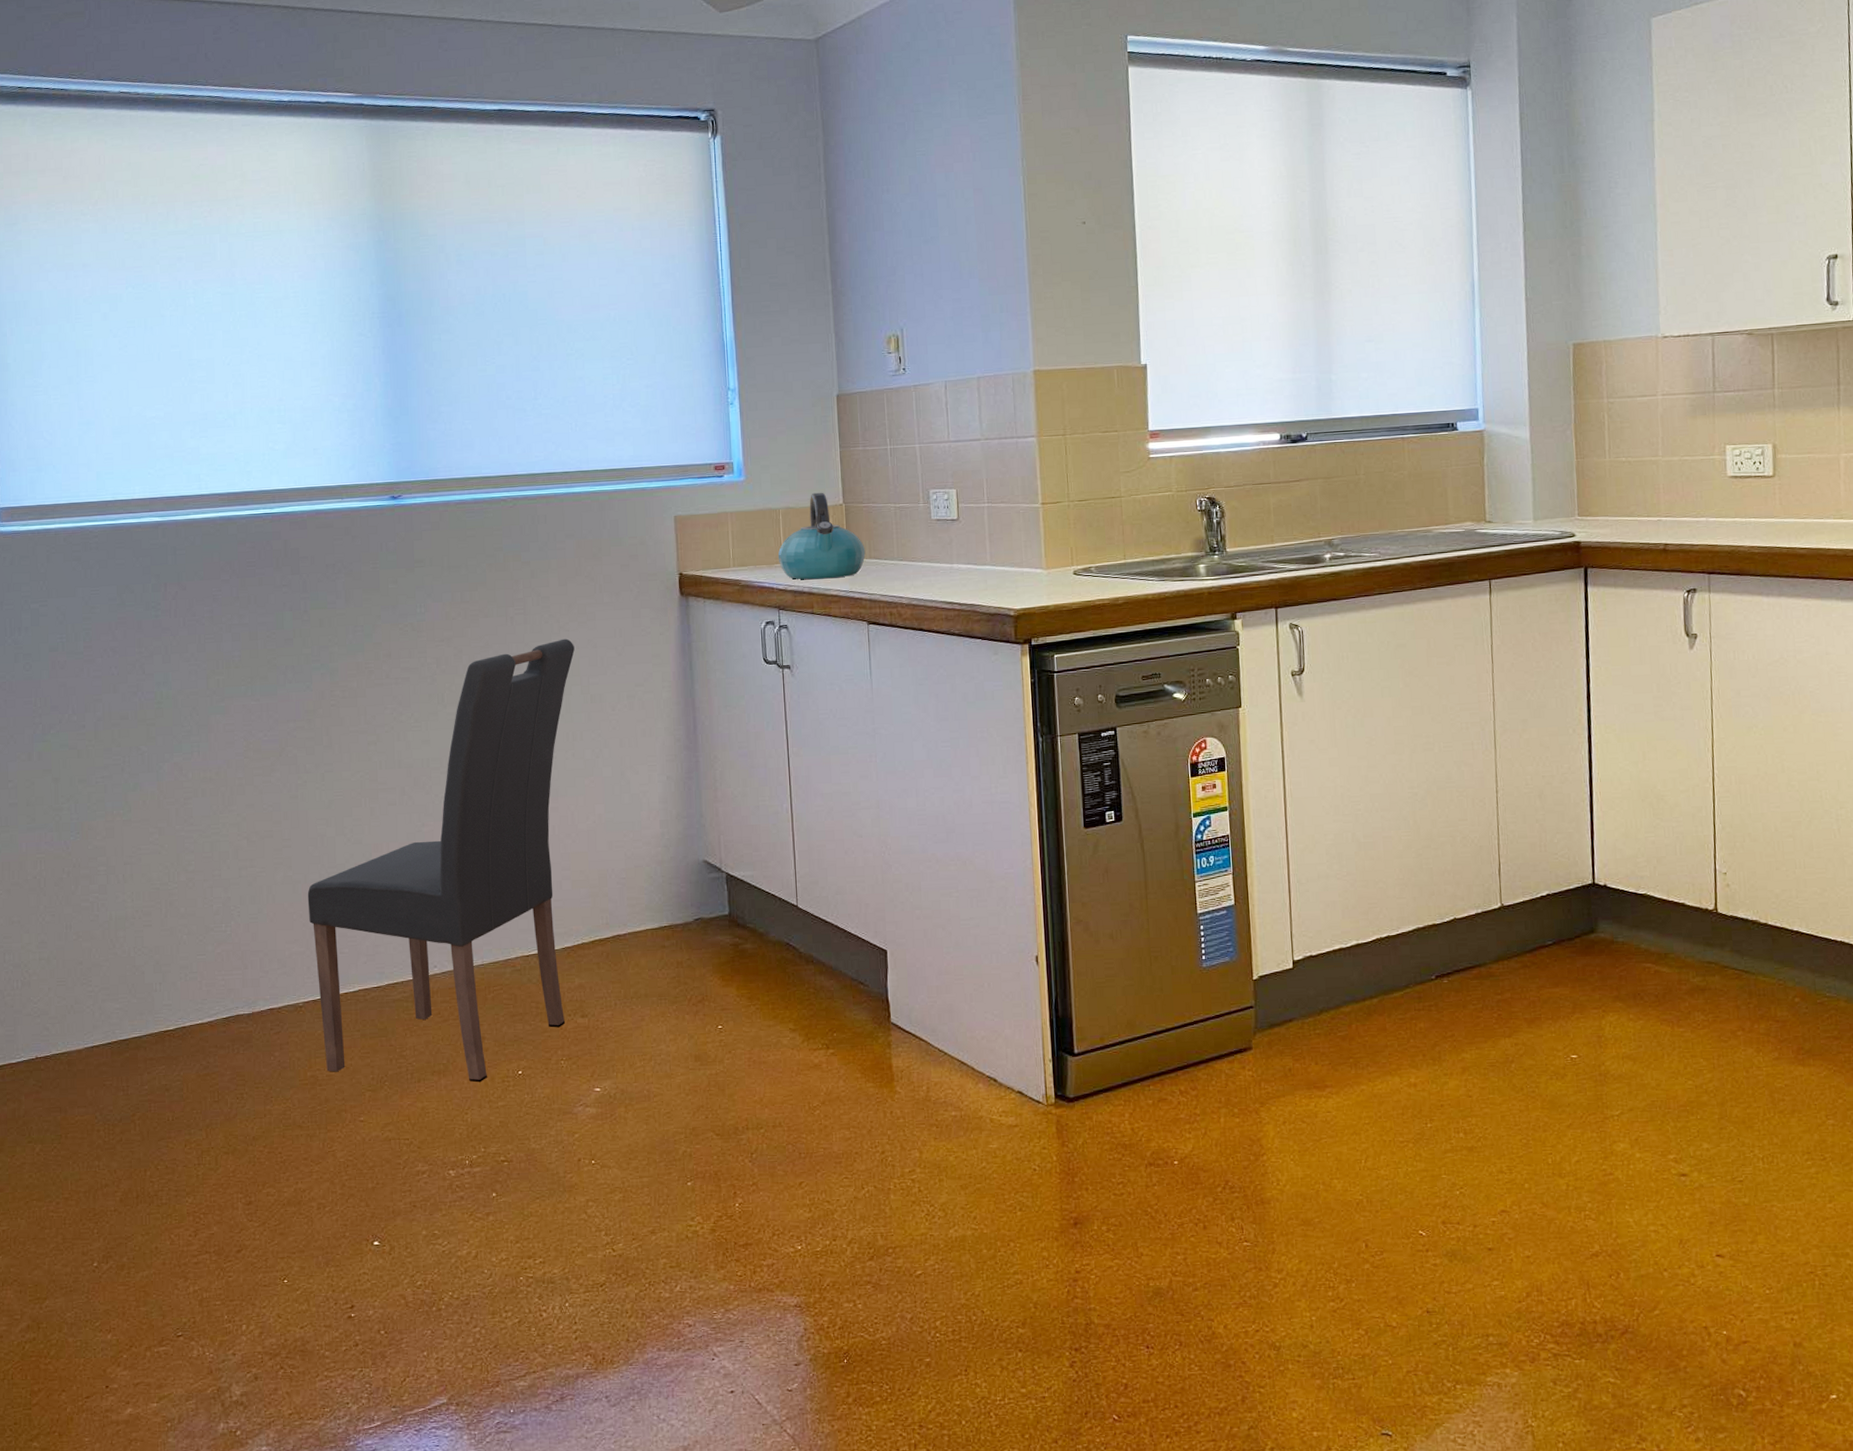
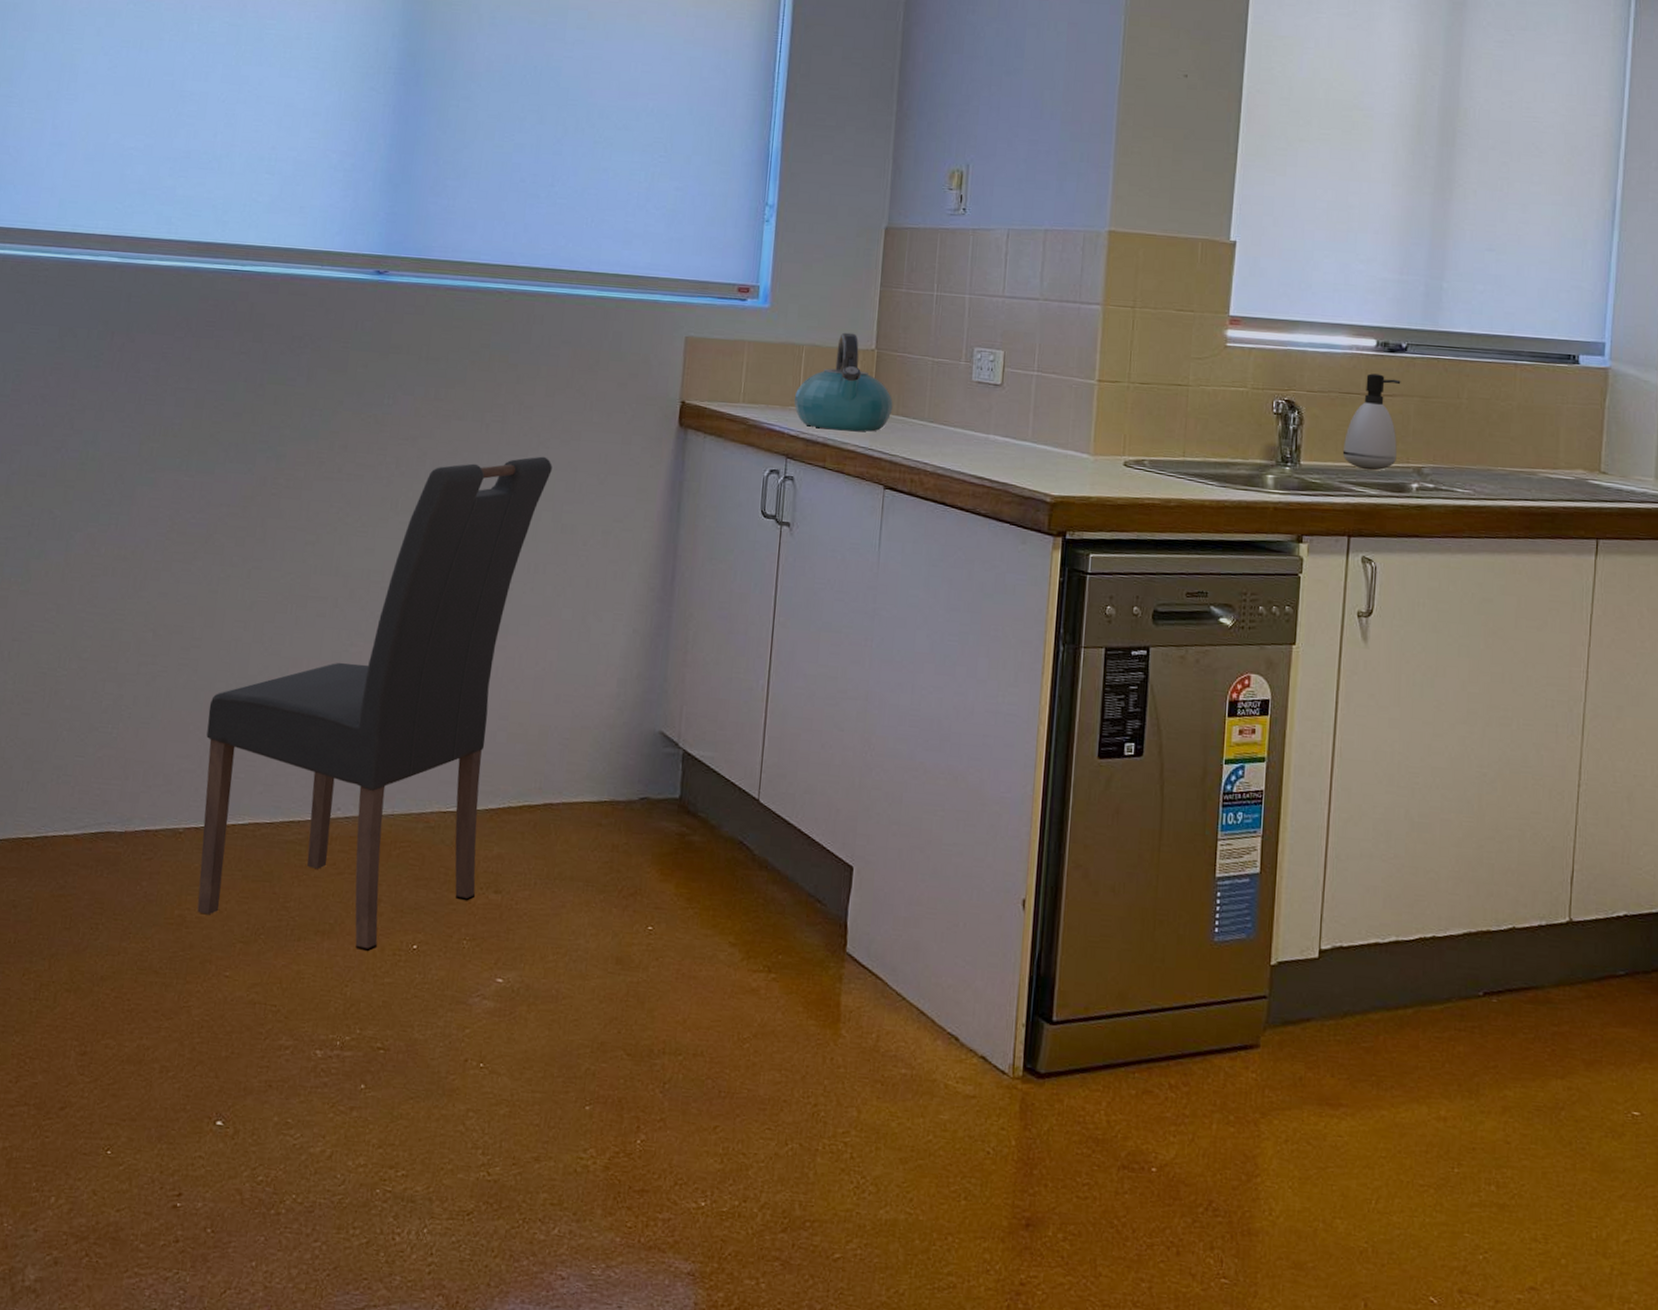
soap dispenser: none [1261,463,1309,549] -> present [1342,373,1401,471]

